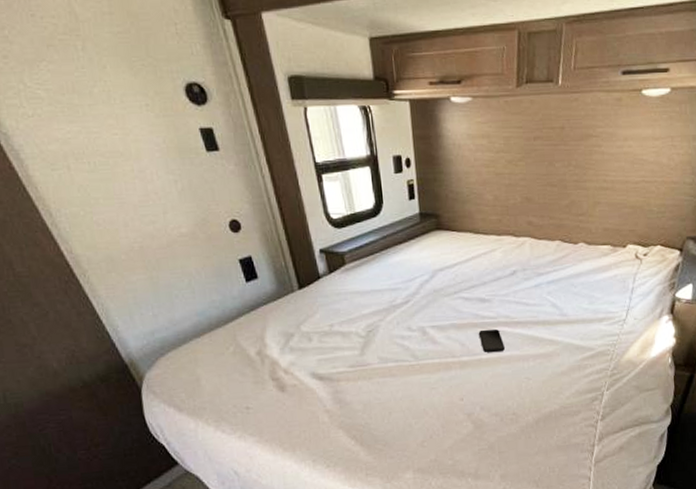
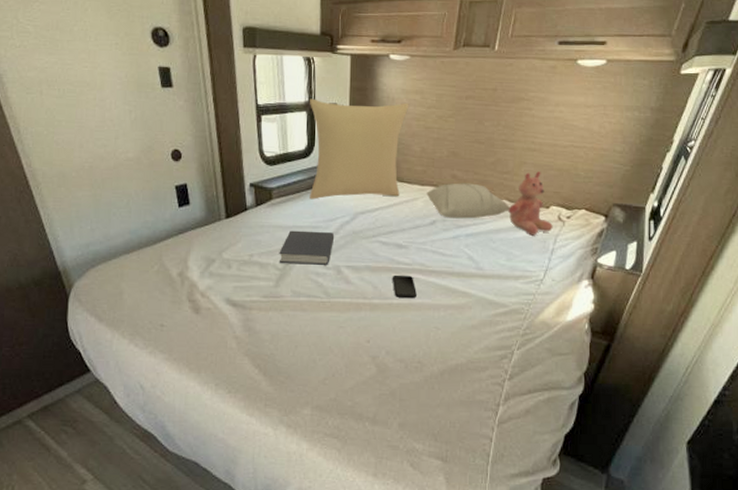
book: none [360,293,416,330] -> present [279,230,335,265]
pillow: none [372,148,477,261] -> present [309,98,409,200]
pillow: none [503,228,588,267] -> present [426,183,510,219]
teddy bear: none [586,210,631,277] -> present [508,171,553,236]

